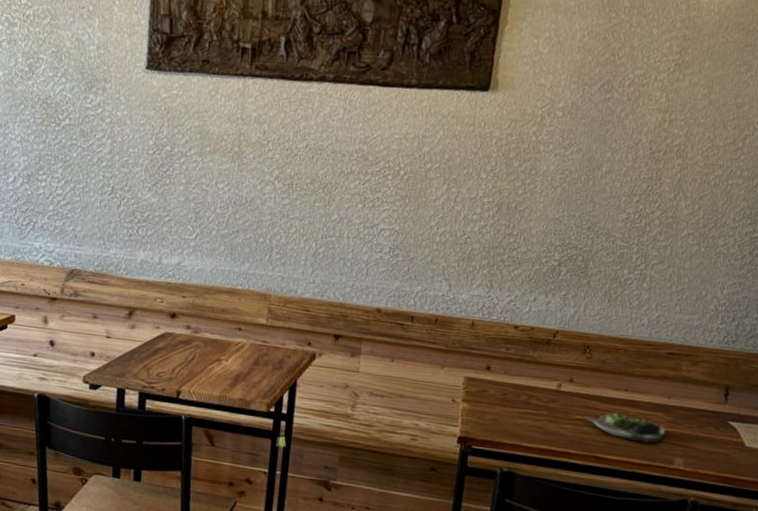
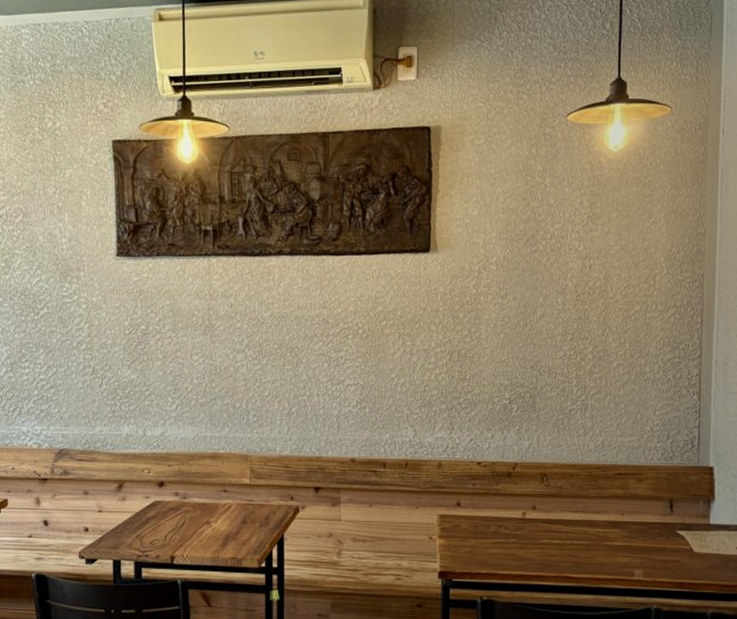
salad plate: present [585,413,666,444] -> none [550,534,623,560]

